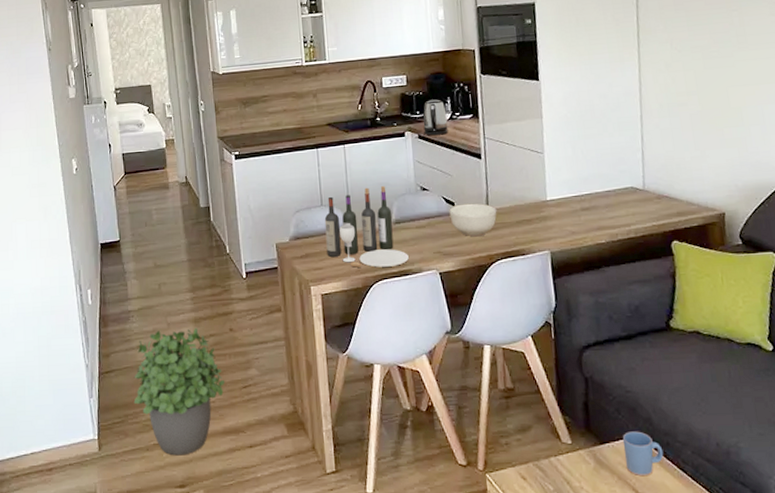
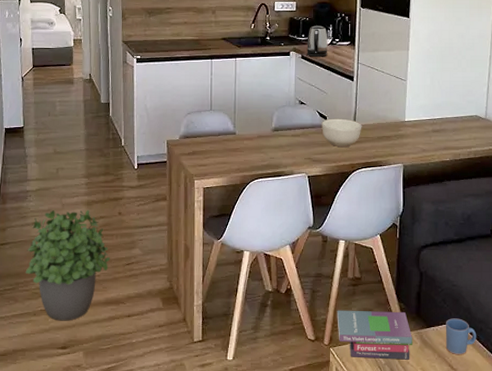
wine bottle: present [324,186,409,268] -> none [212,97,283,168]
books: none [489,426,586,485] -> present [337,310,413,360]

